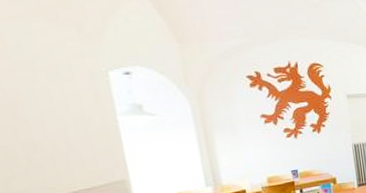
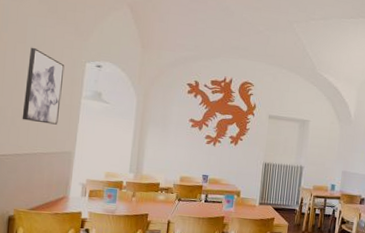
wall art: none [19,63,95,156] -> present [22,47,65,125]

